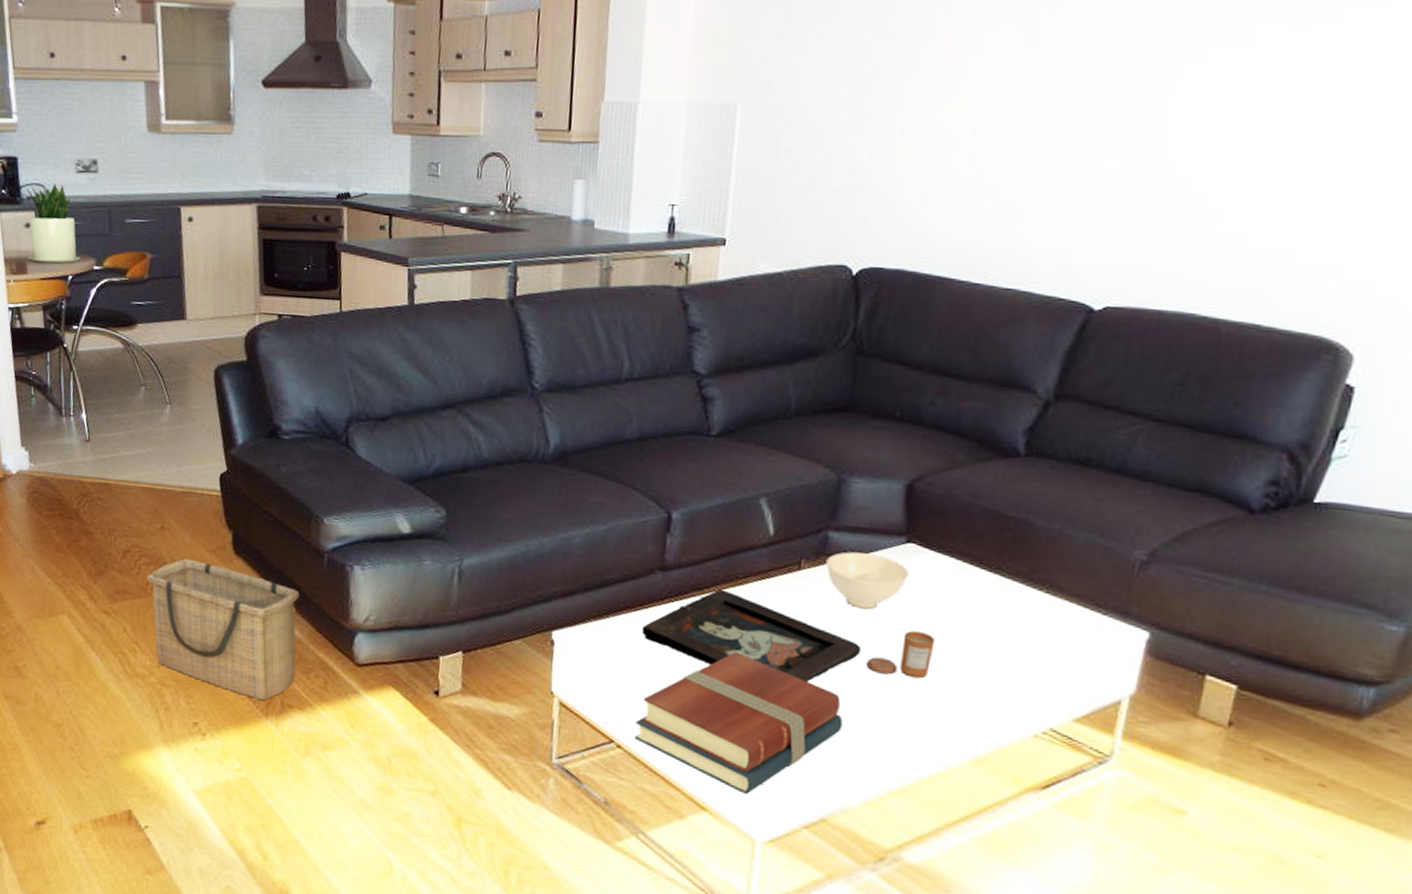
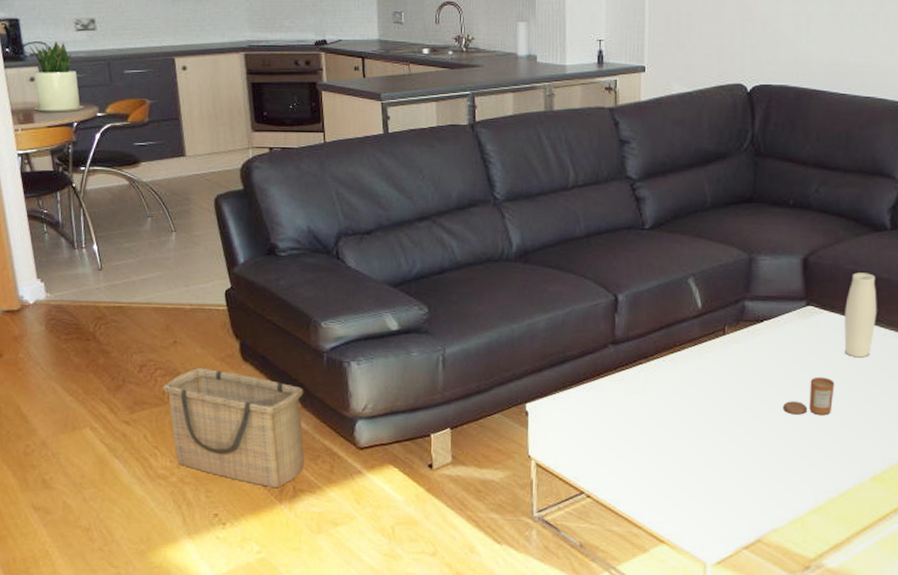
books: present [634,651,843,794] -> none [600,407,768,526]
decorative tray: present [641,589,862,682] -> none [600,356,778,427]
bowl: present [825,551,909,610] -> none [744,317,810,363]
vase: none [951,506,1000,613] -> present [844,272,877,358]

